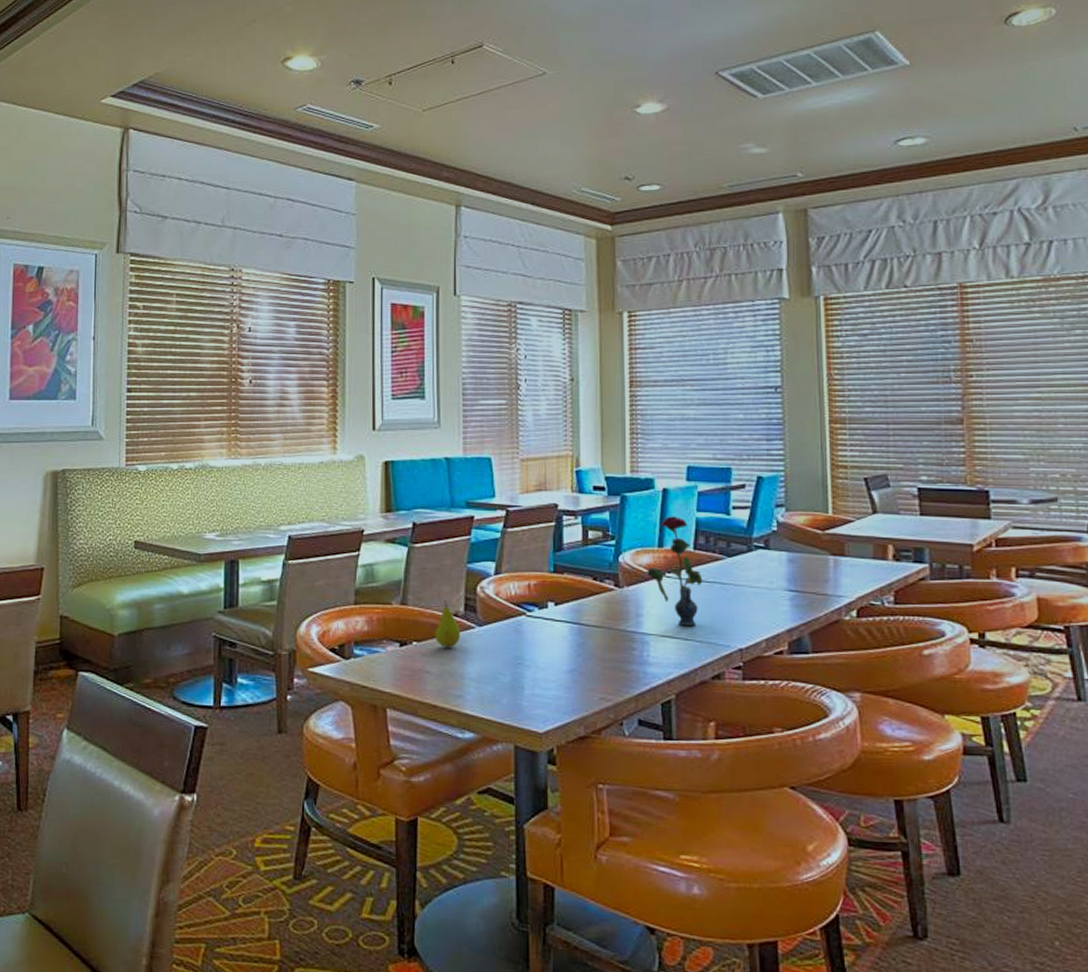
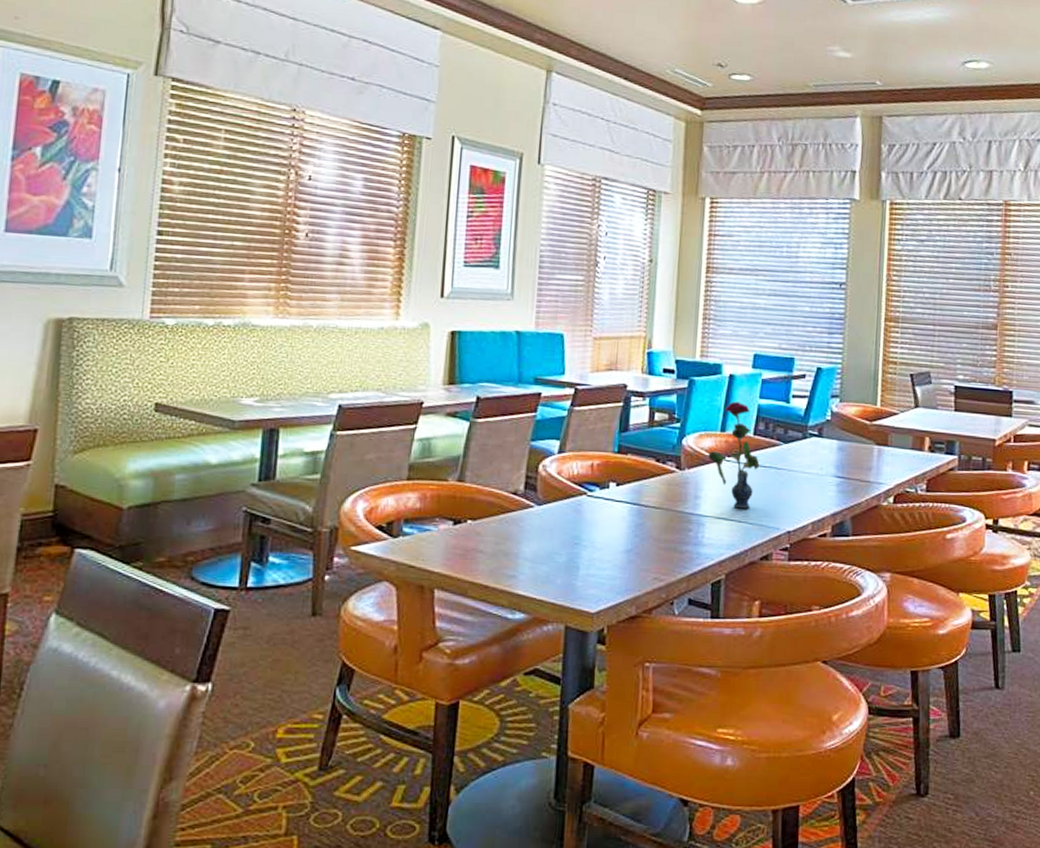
fruit: present [435,599,461,648] -> none [491,477,519,527]

